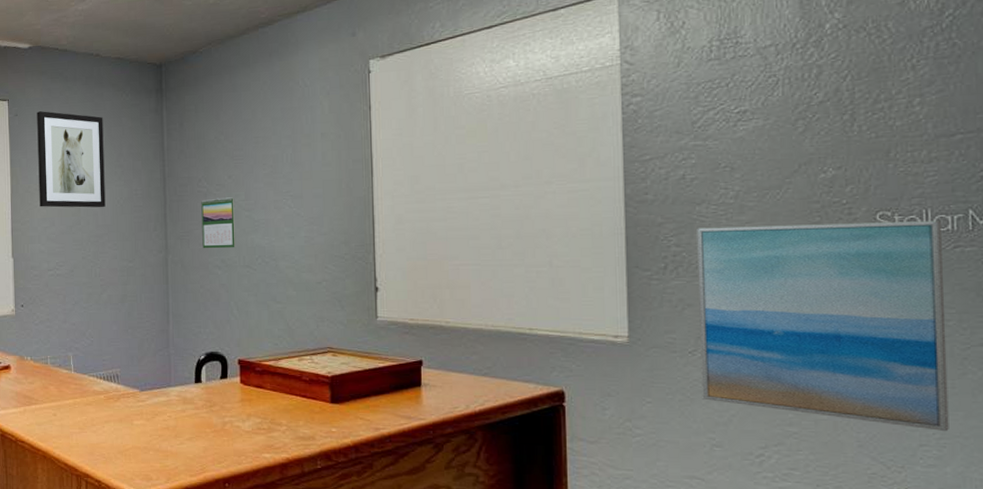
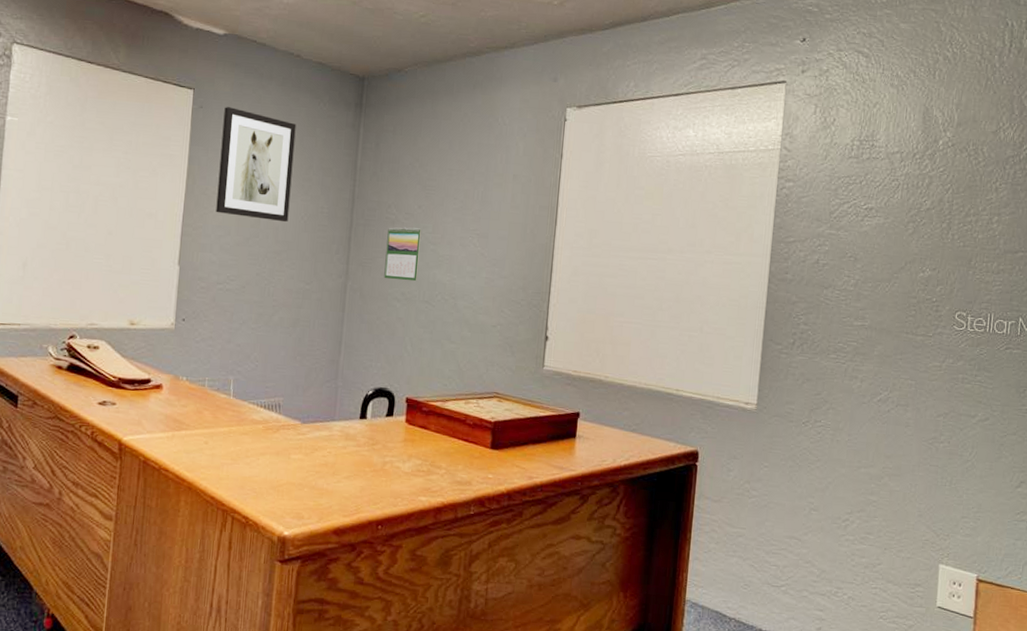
wall art: present [697,221,949,432] -> none [808,309,999,507]

